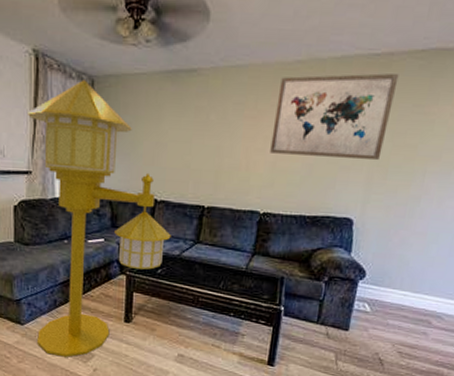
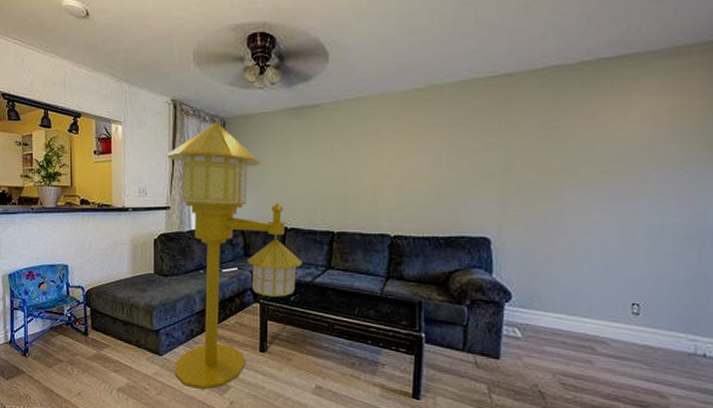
wall art: present [270,73,399,161] -> none [396,93,521,178]

